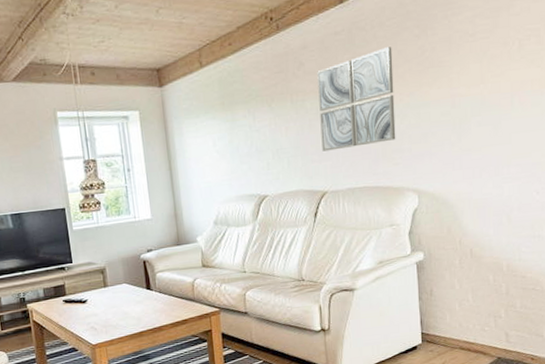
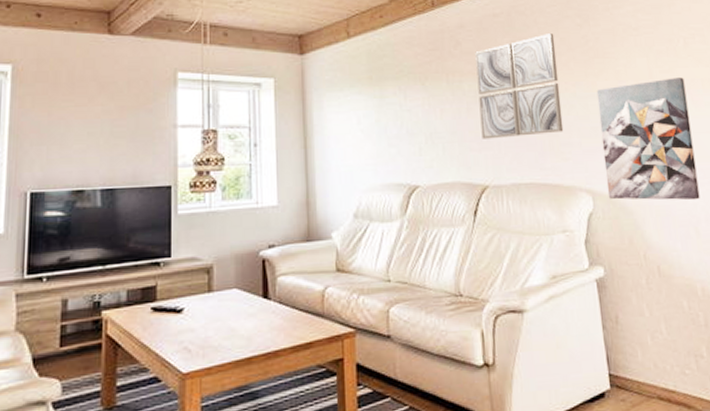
wall art: none [429,80,516,196] -> present [596,77,700,201]

